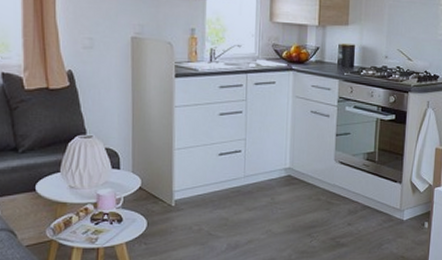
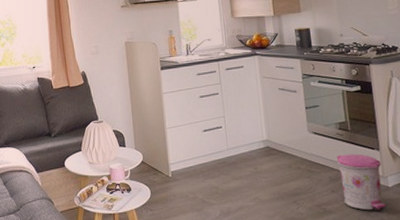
trash can: none [358,186,400,244] -> present [336,154,386,211]

